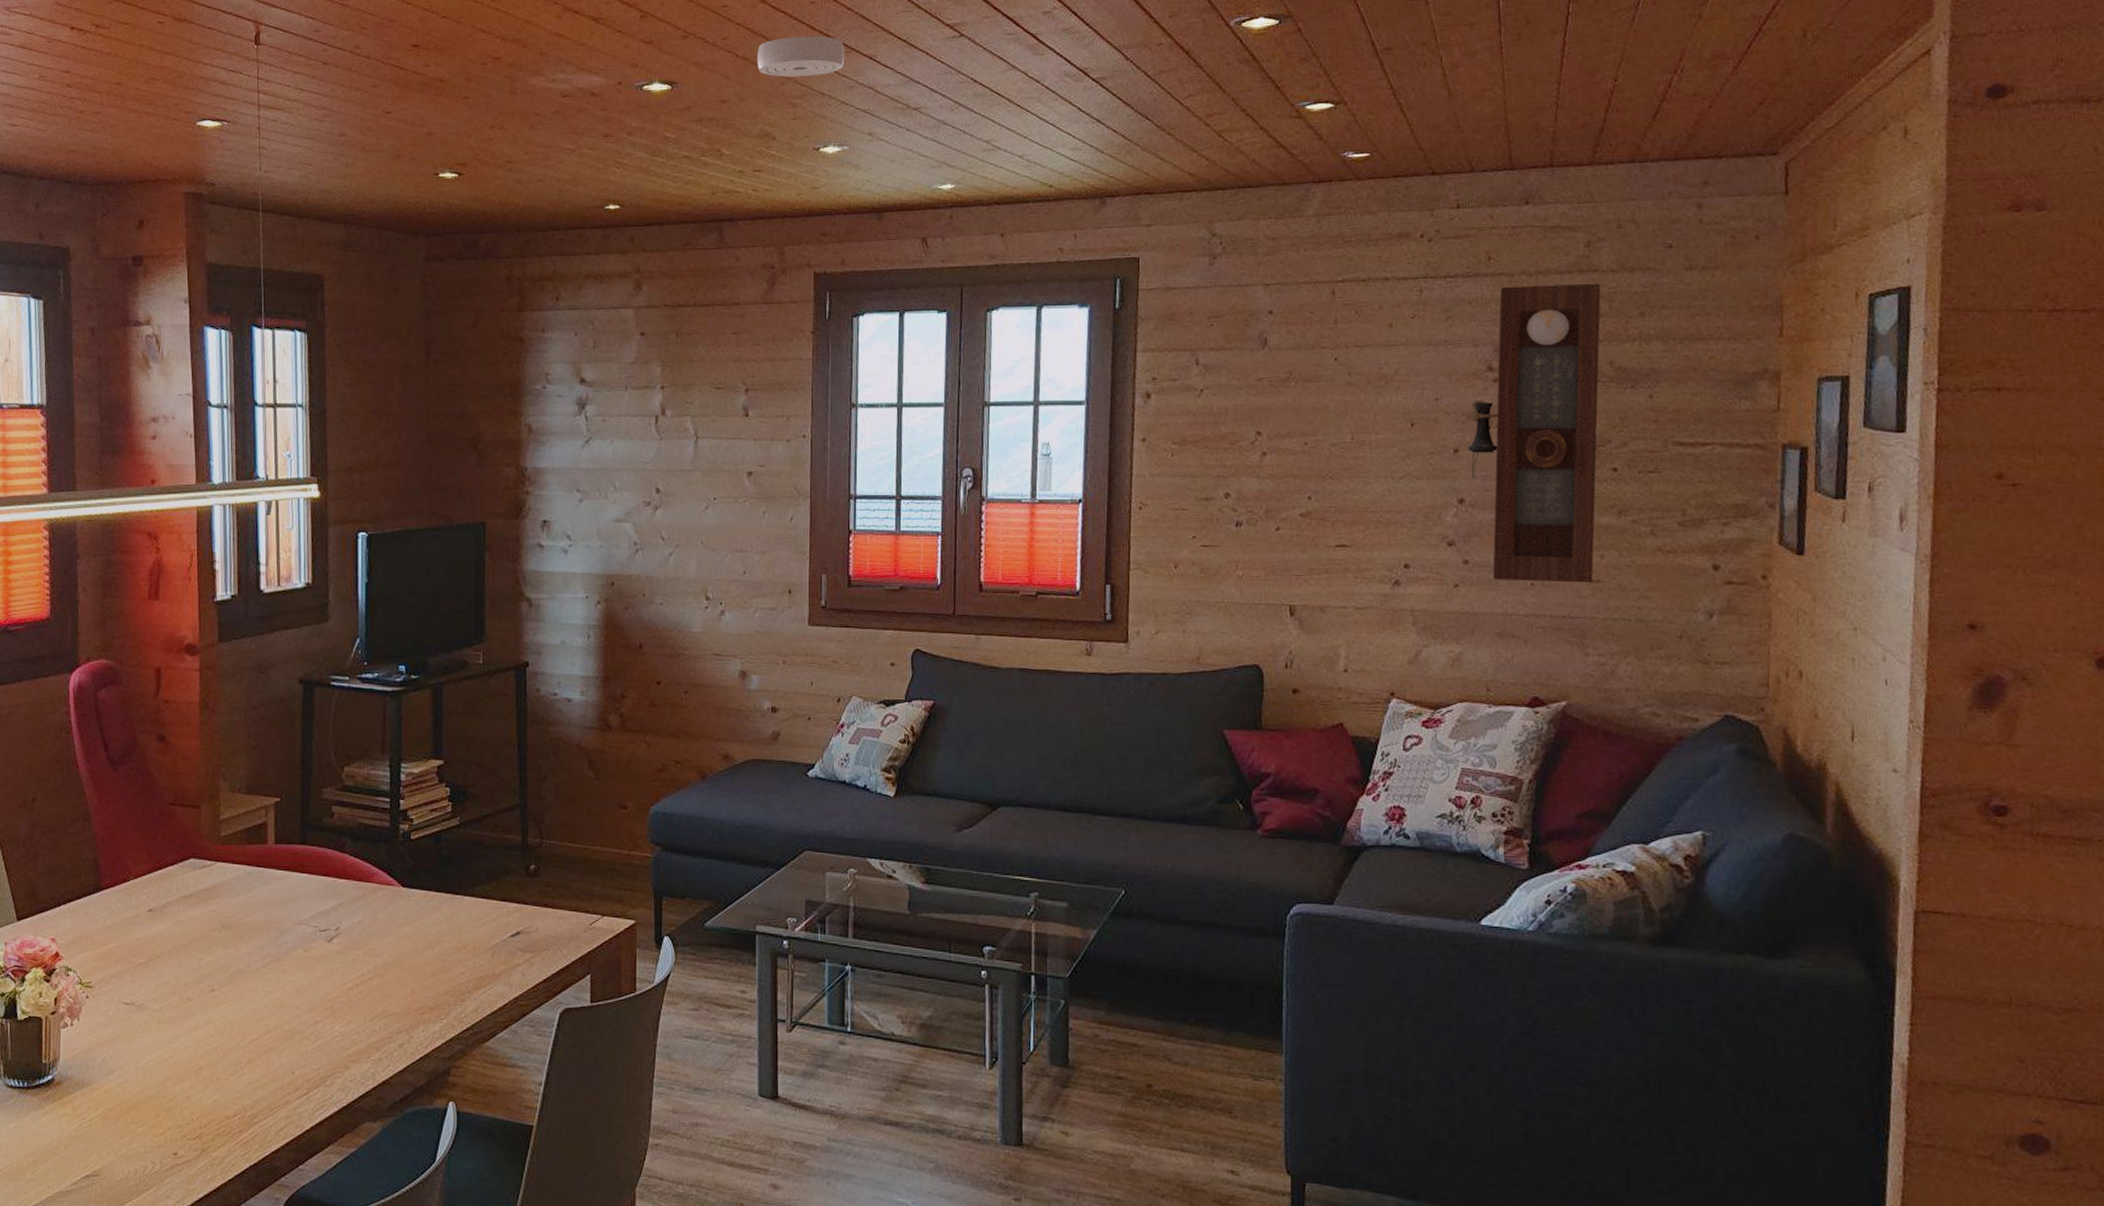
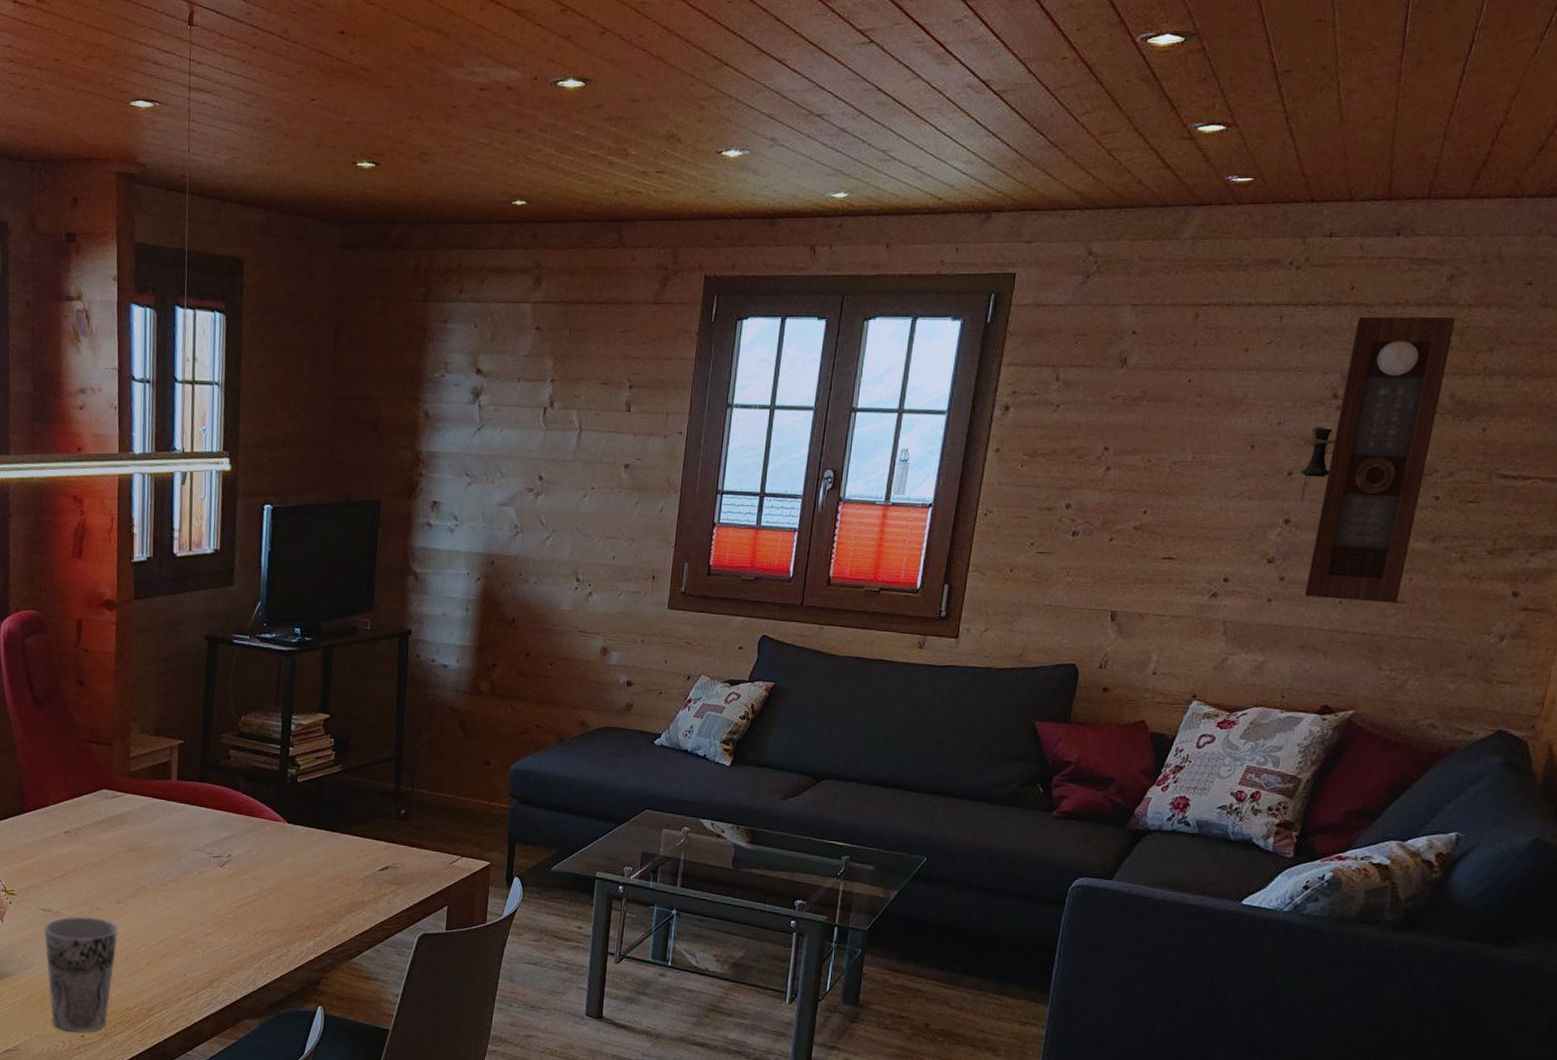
cup: none [127,1008,214,1149] -> present [44,916,119,1032]
smoke detector: present [758,36,845,78] -> none [670,37,756,79]

